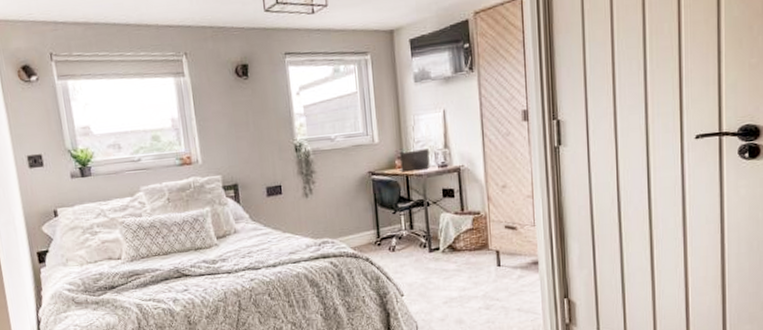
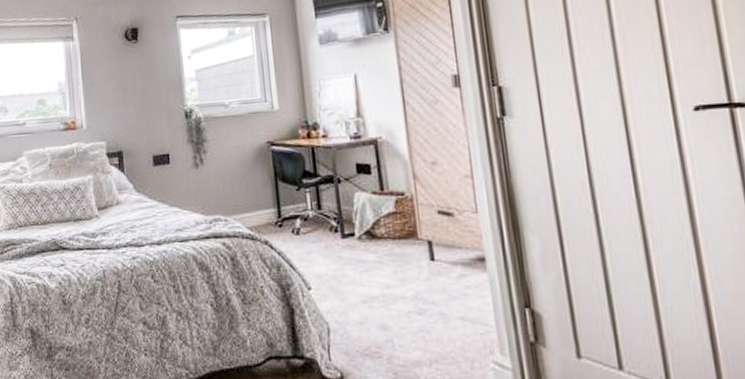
laptop: present [399,149,430,173] -> none [302,117,340,144]

